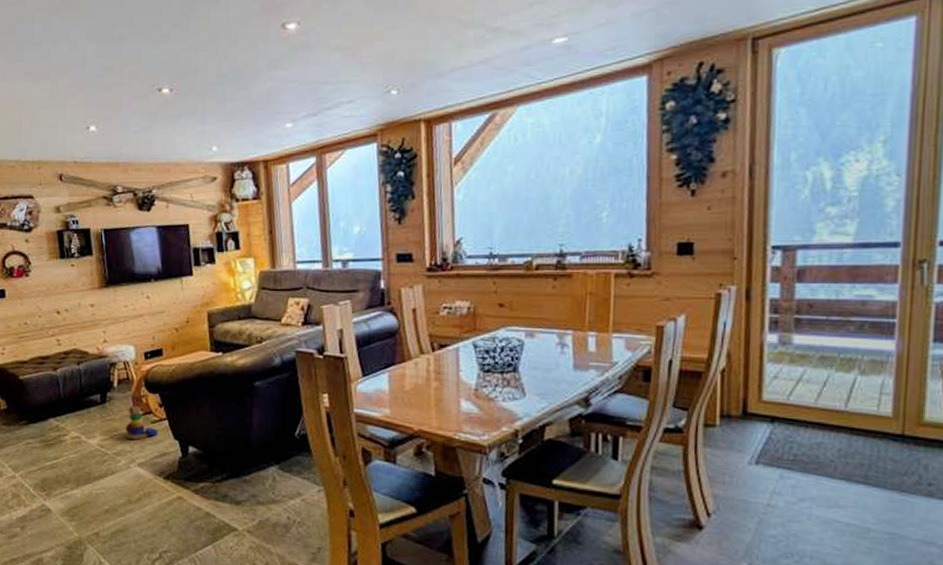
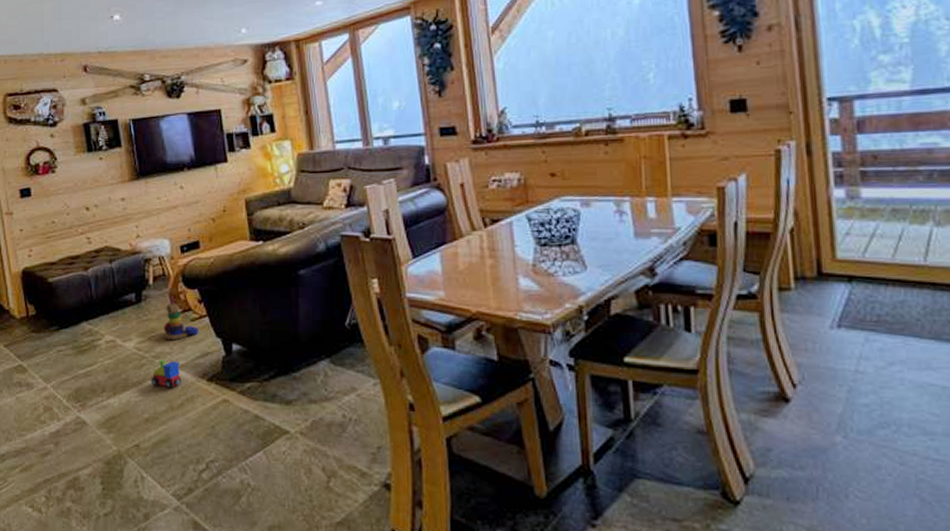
toy train: none [112,457,141,484] -> present [151,359,182,389]

